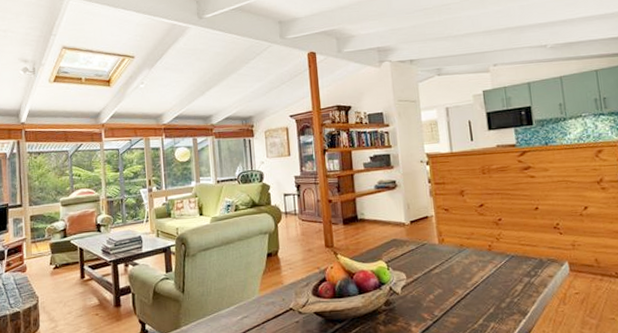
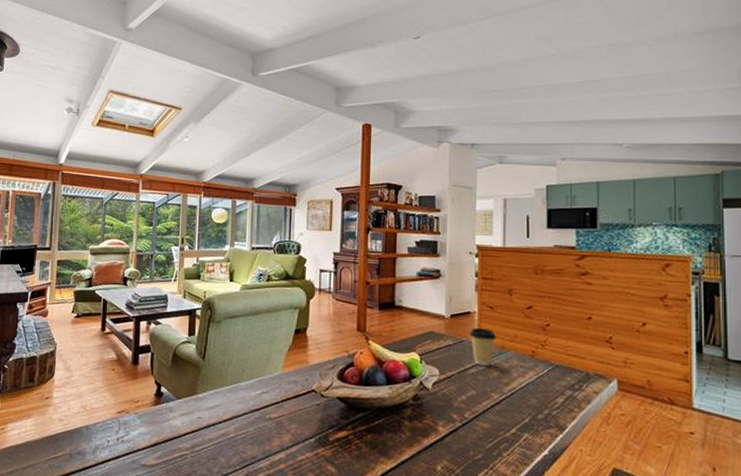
coffee cup: none [429,230,455,265] -> present [469,328,497,366]

